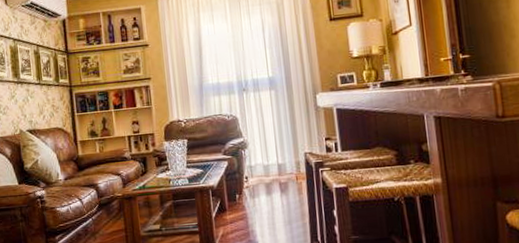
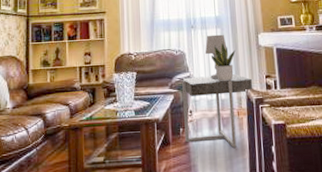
side table: none [236,138,311,213] -> present [182,74,252,148]
table lamp: none [258,96,283,144] -> present [204,34,227,79]
potted plant: none [265,105,292,147] -> present [210,42,236,82]

